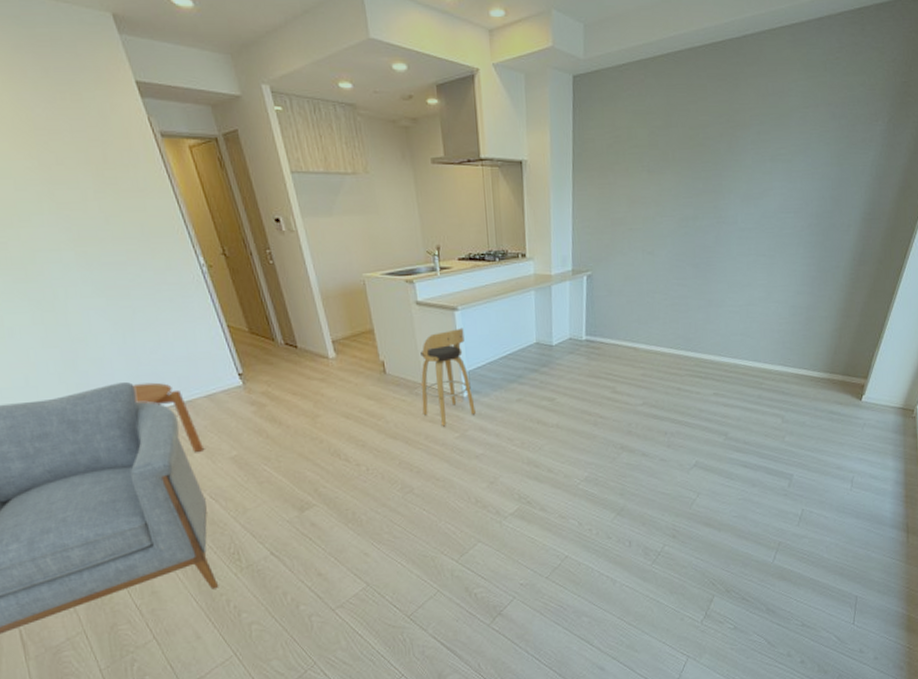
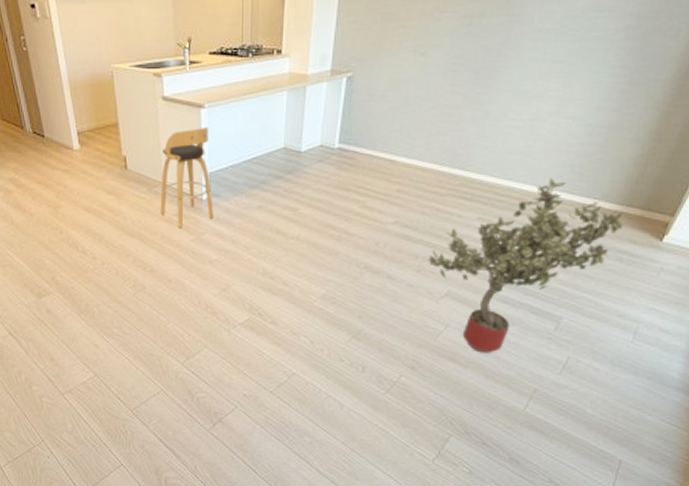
potted tree: none [675,354,830,515] -> present [428,178,624,353]

